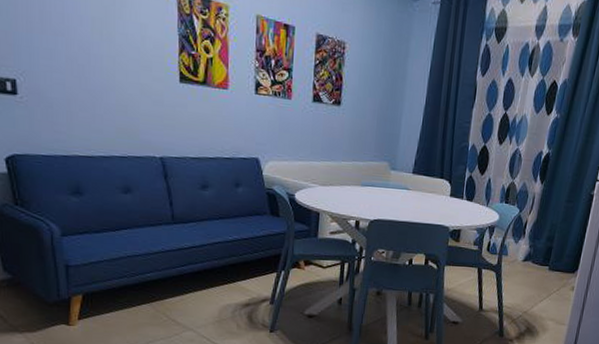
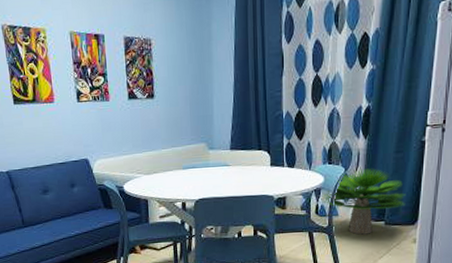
potted plant: none [494,212,571,277] -> present [322,168,406,235]

